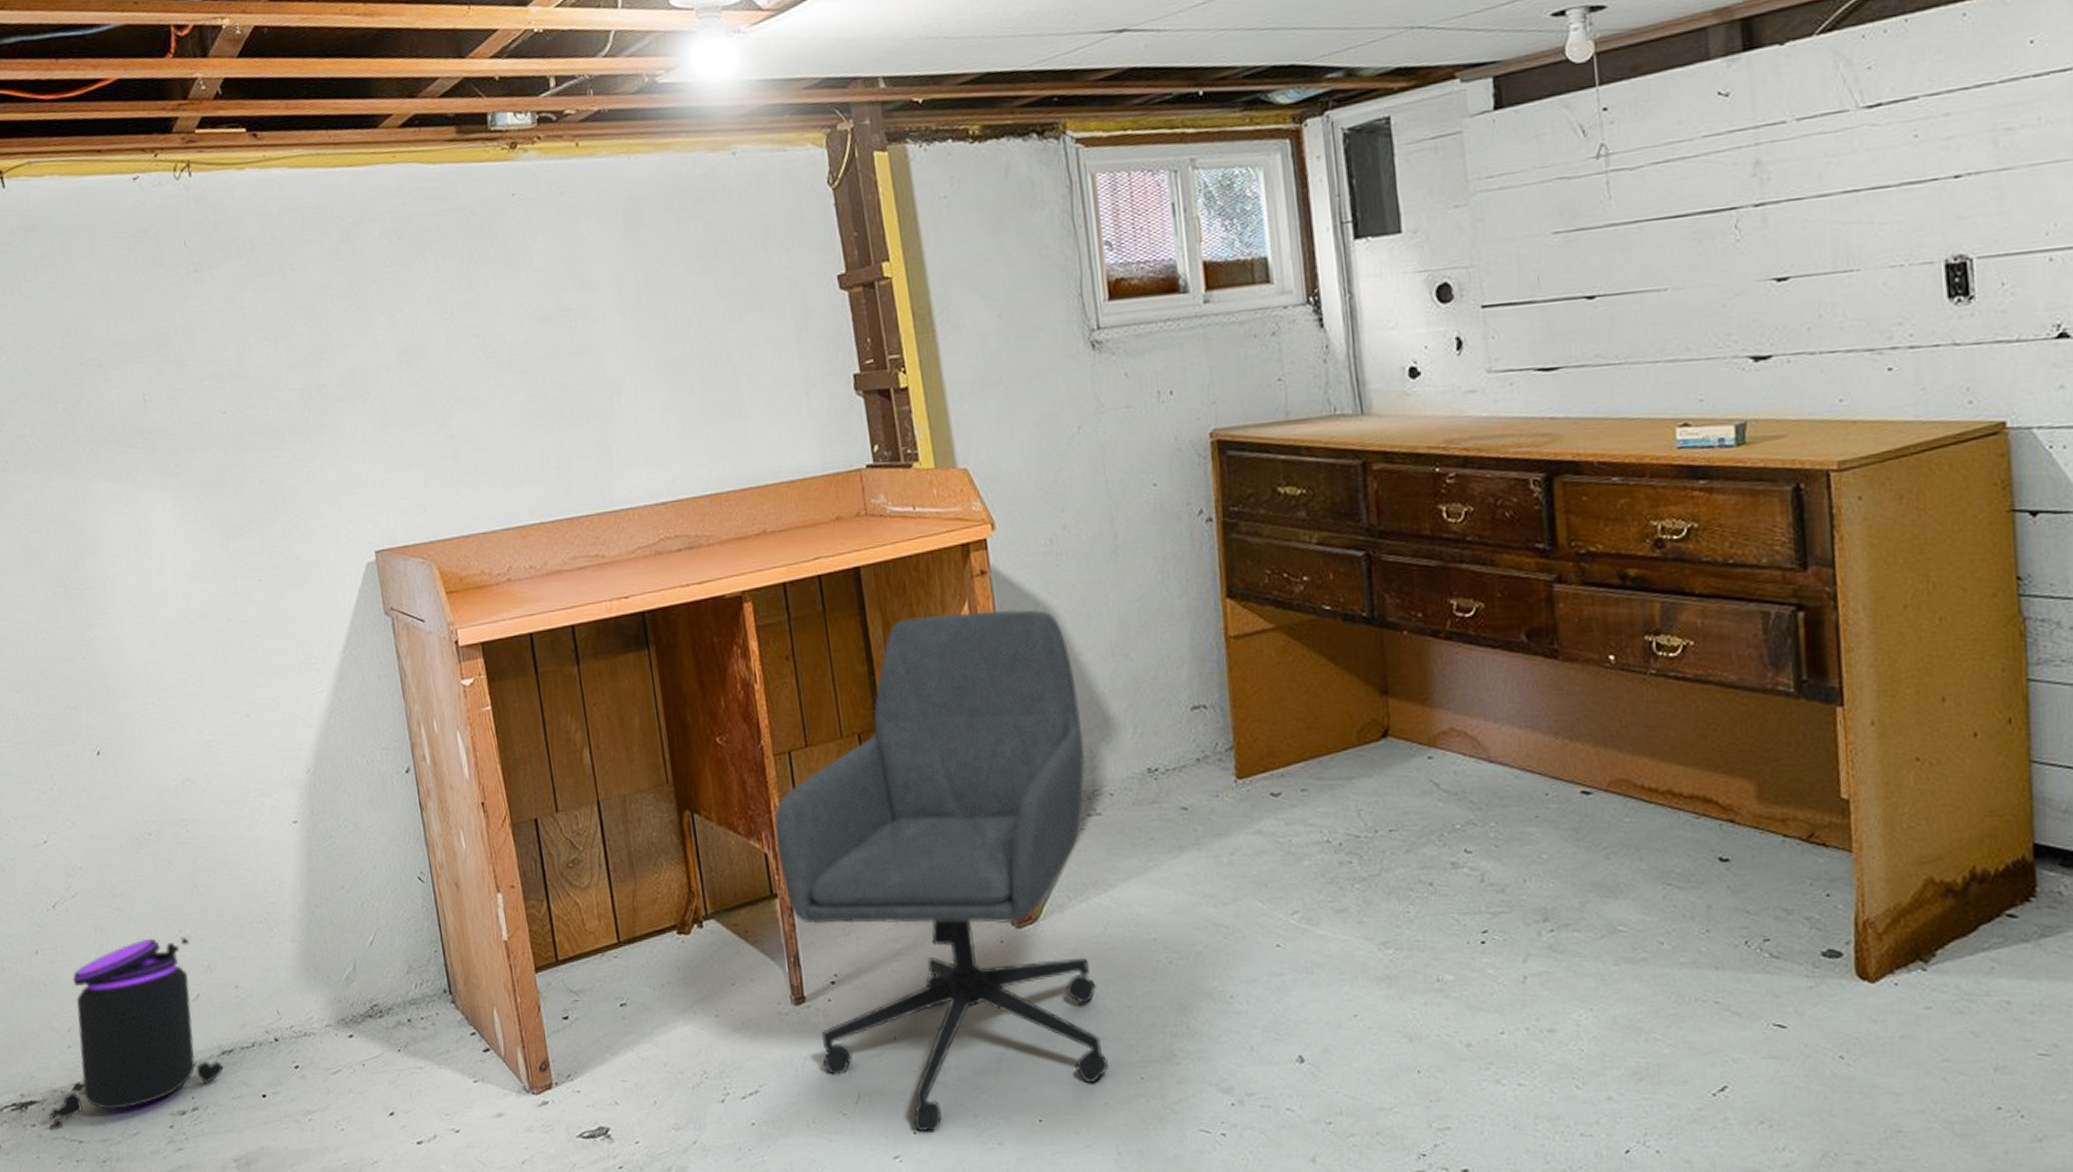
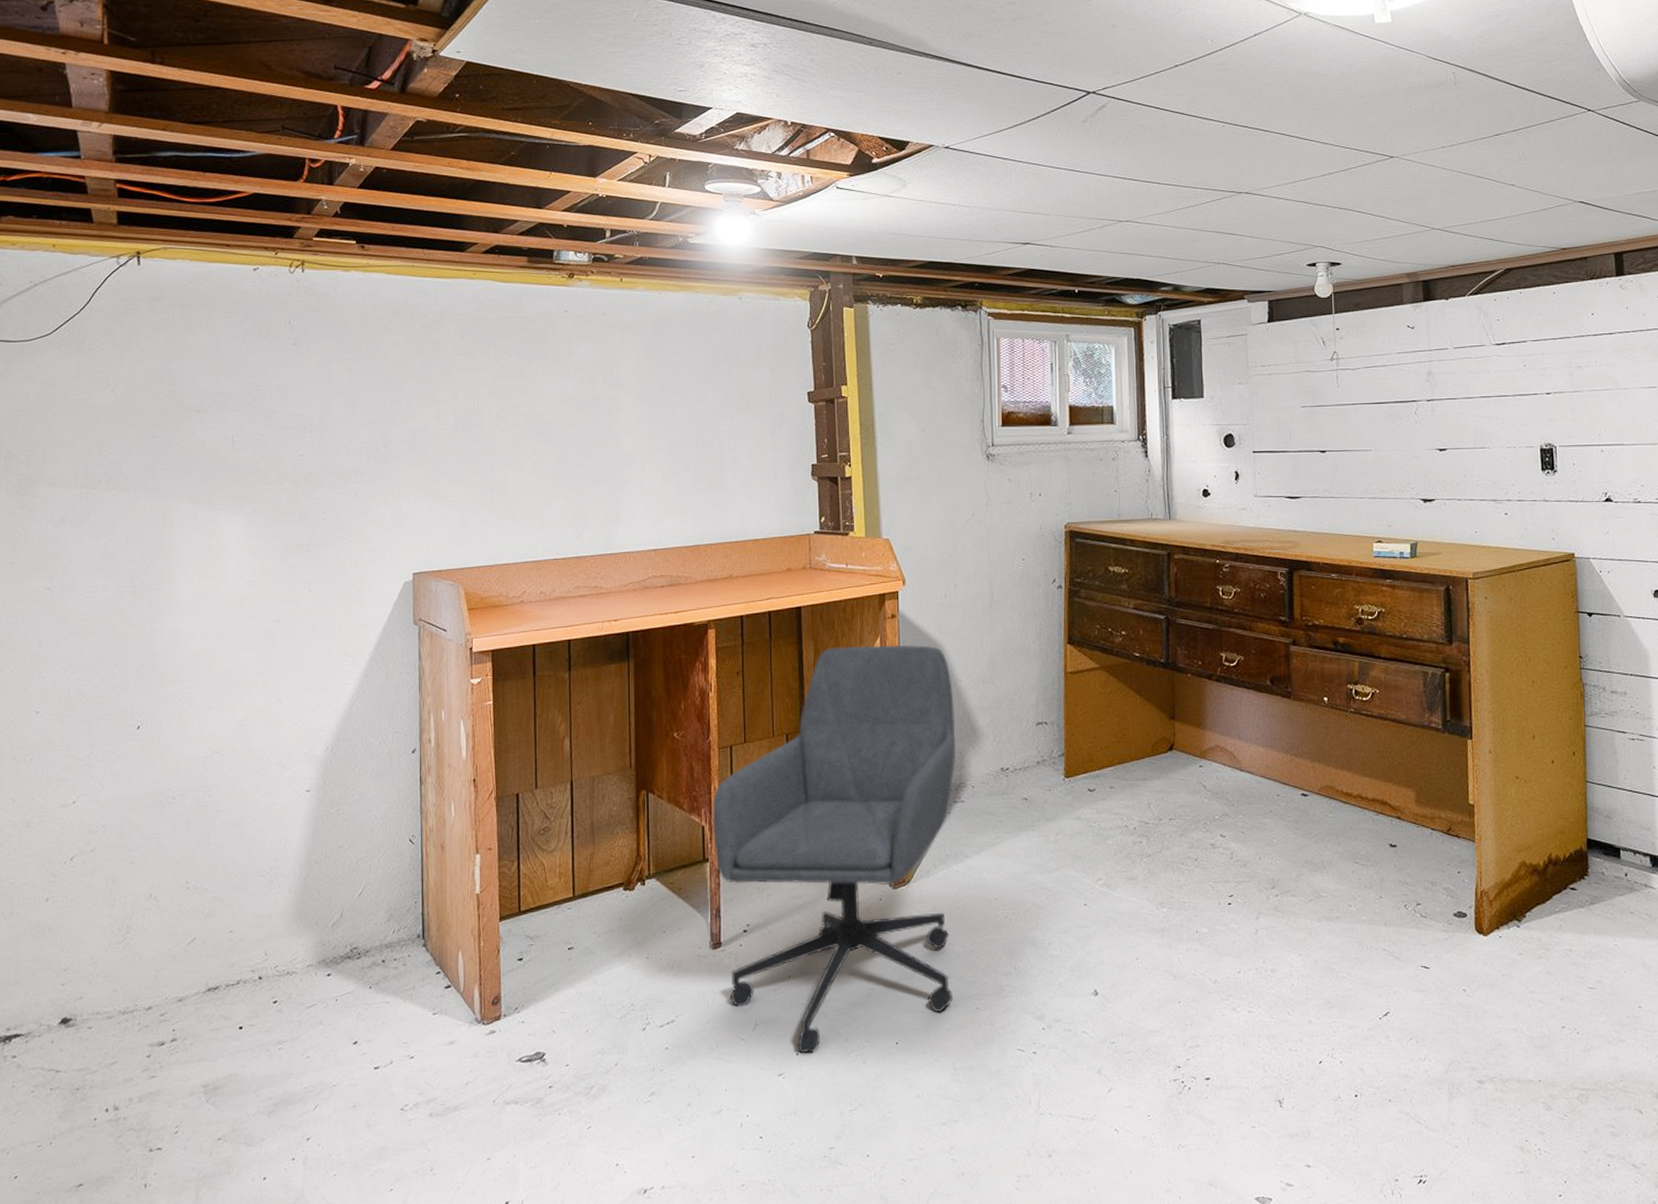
trash can: present [48,937,224,1130] -> none [30,887,207,1061]

